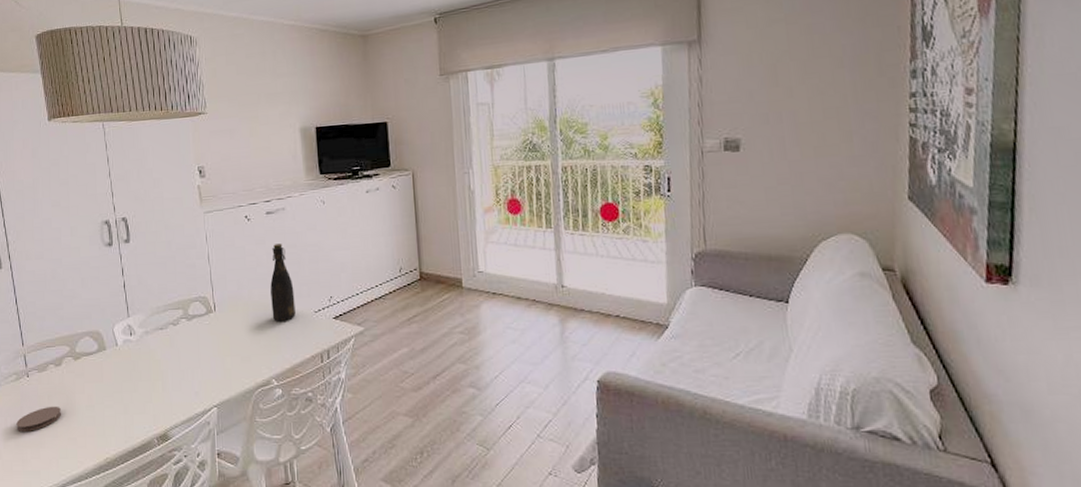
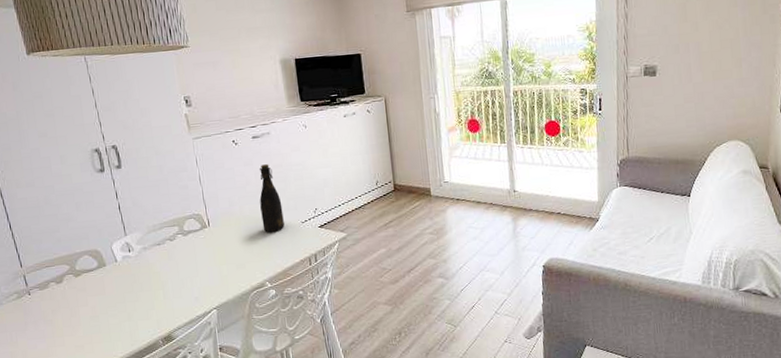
coaster: present [16,406,62,432] -> none [22,318,67,344]

